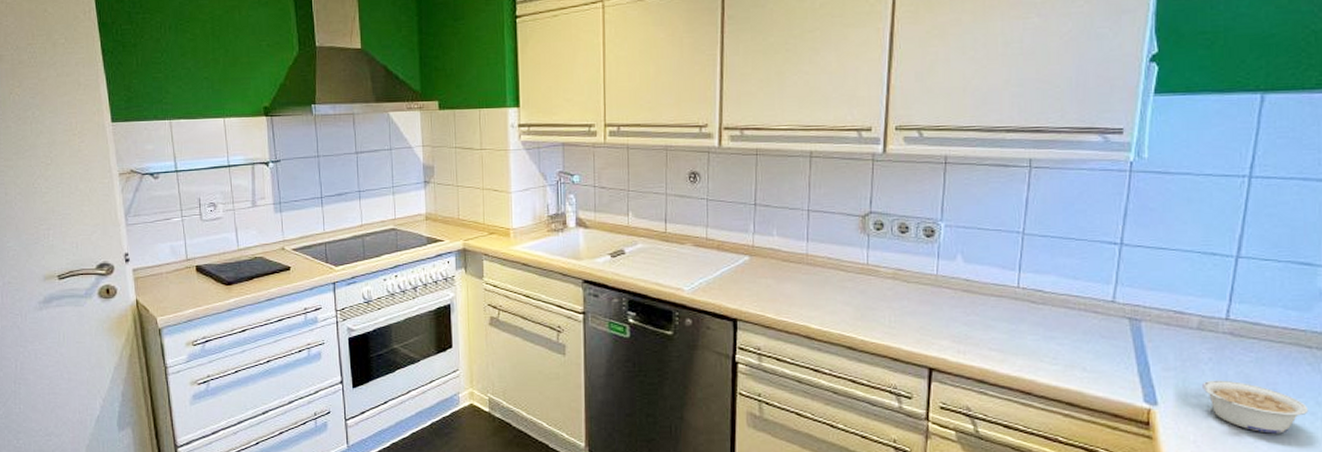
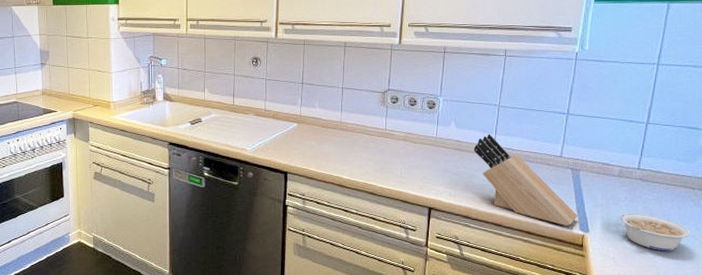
knife block: none [989,270,1141,395] -> present [473,134,578,226]

